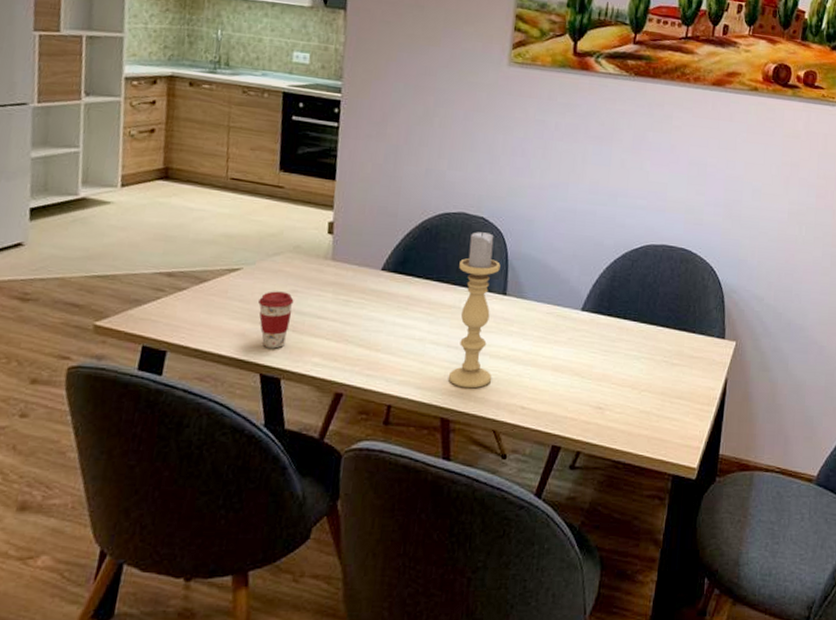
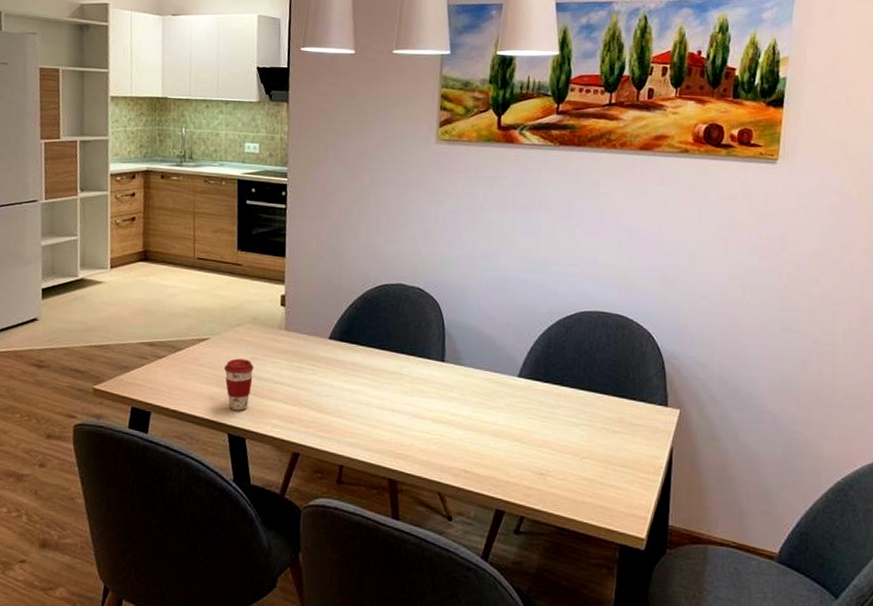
candle holder: present [448,231,501,389] -> none [393,301,438,452]

